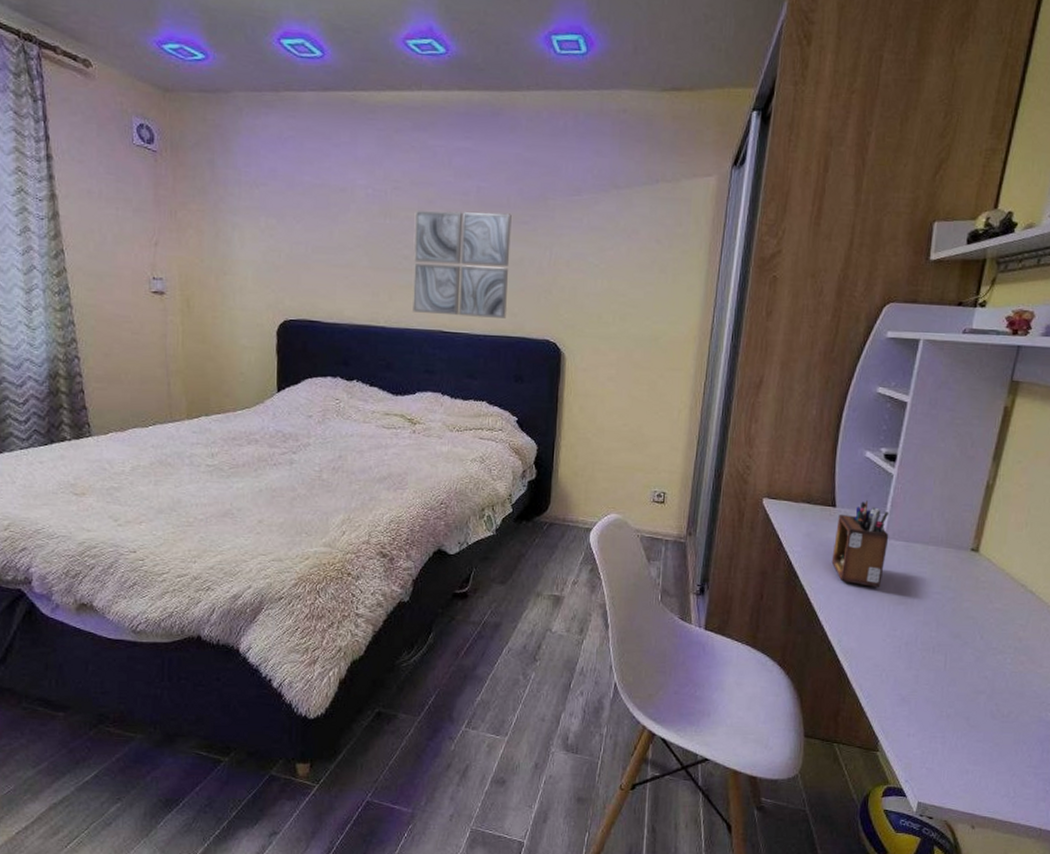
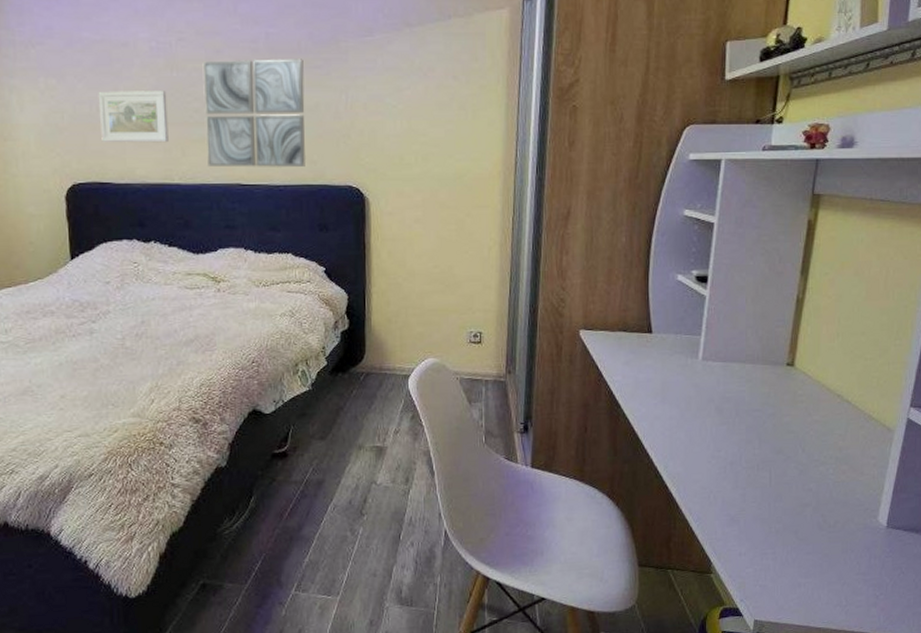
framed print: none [314,233,379,287] -> present [98,91,169,143]
desk organizer: present [831,500,890,588] -> none [652,324,706,411]

